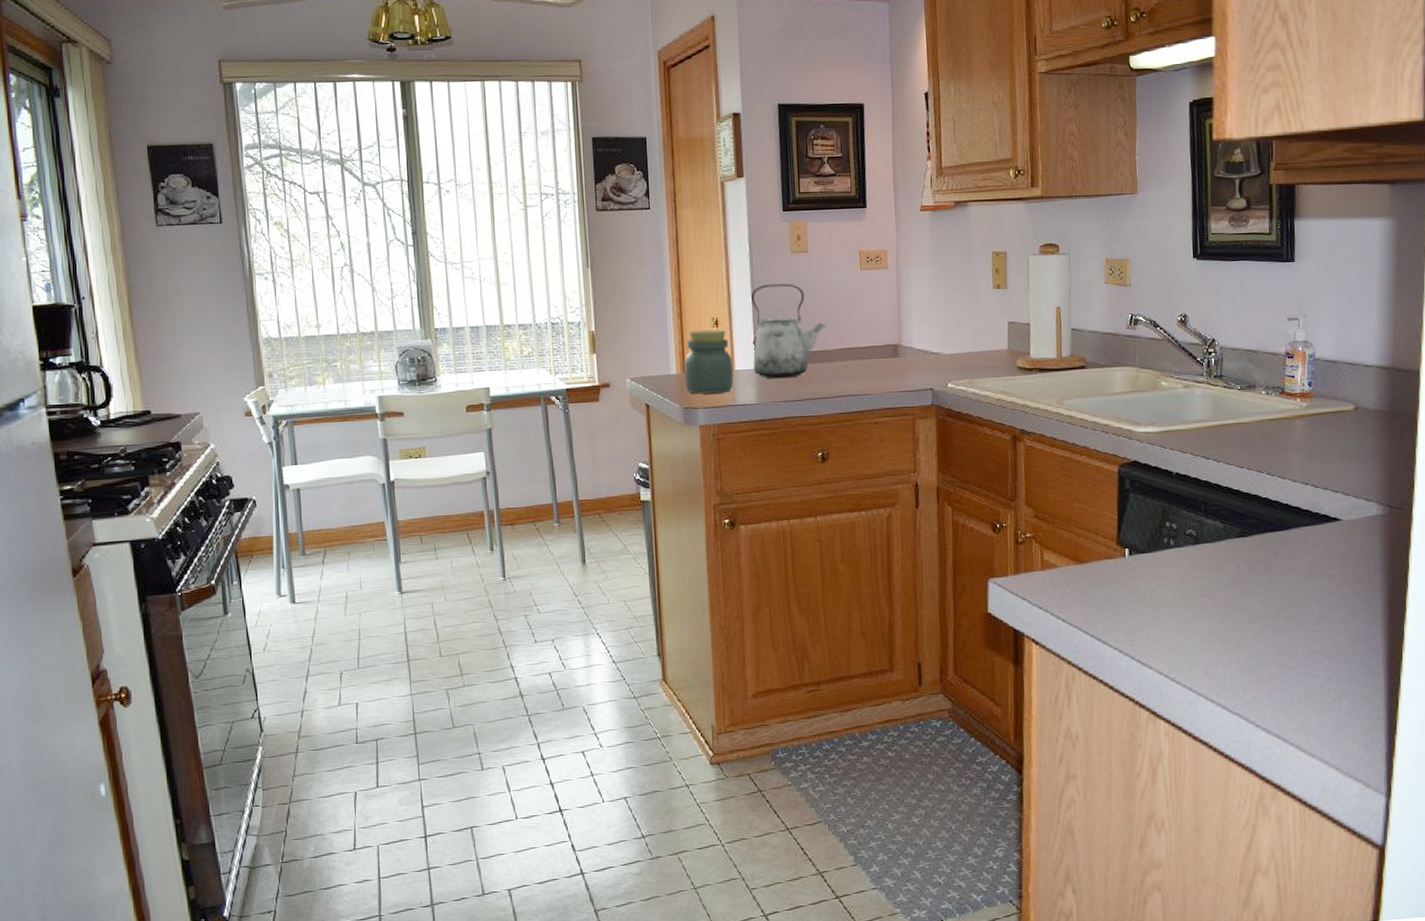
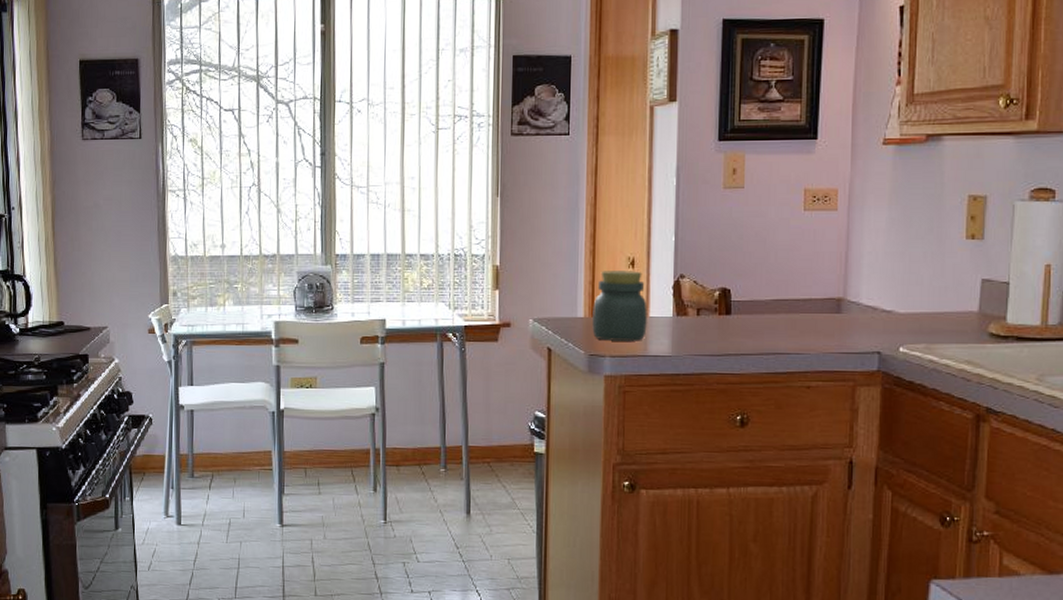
kettle: present [750,283,826,379] -> none [670,222,758,330]

